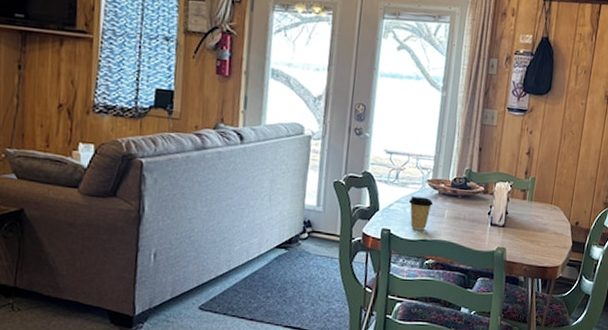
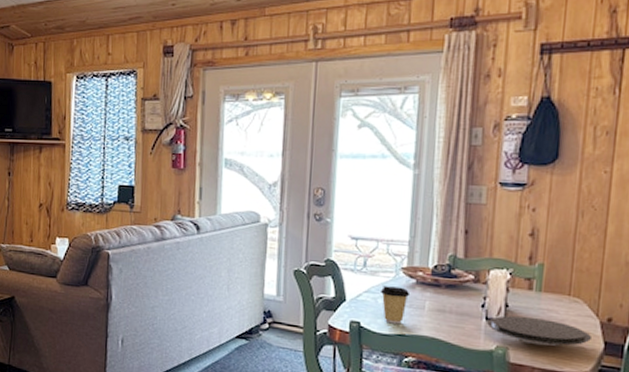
plate: none [491,221,565,246] -> present [487,316,593,346]

